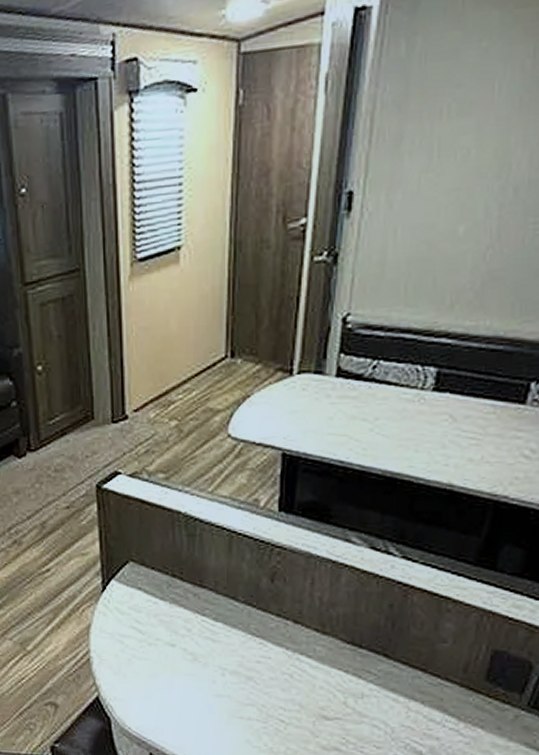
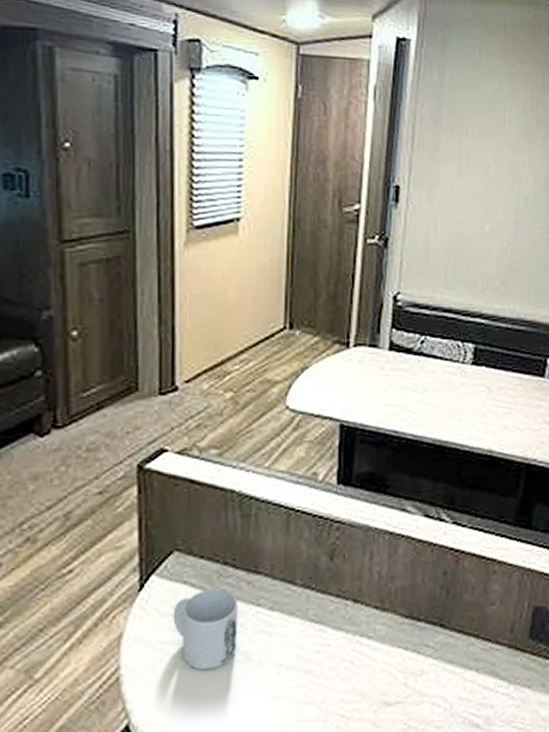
mug: none [130,596,186,664] -> present [173,588,238,671]

